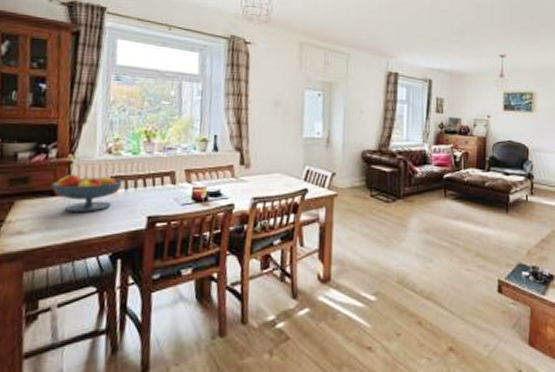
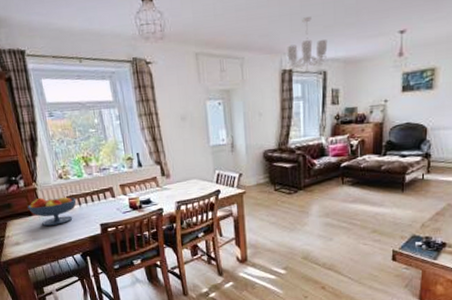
chandelier: none [394,28,434,79] -> present [287,17,328,73]

